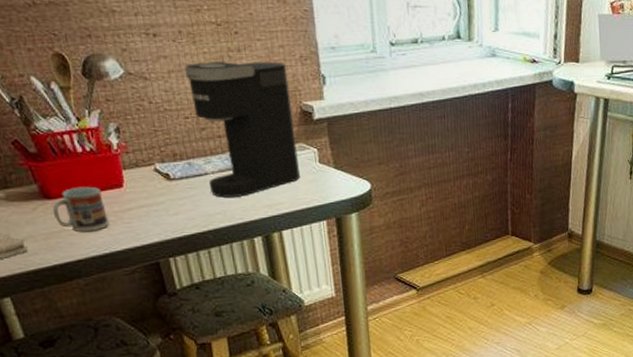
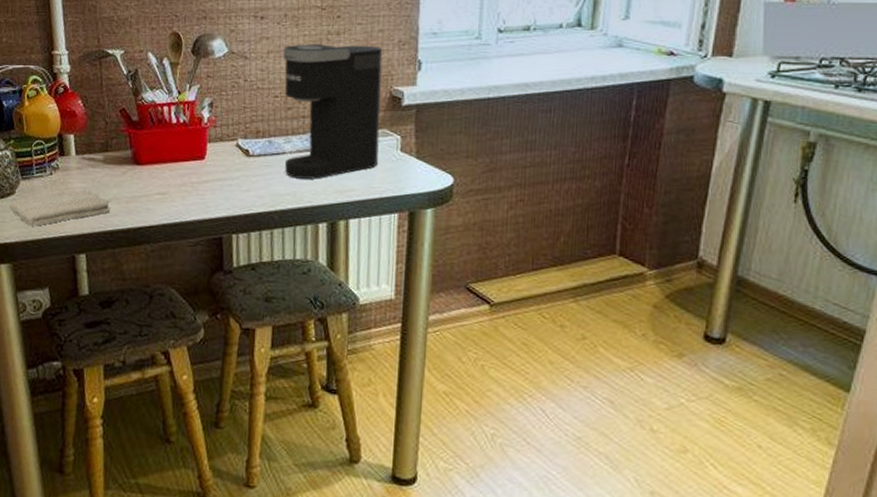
cup: present [52,186,109,232] -> none [138,155,185,200]

